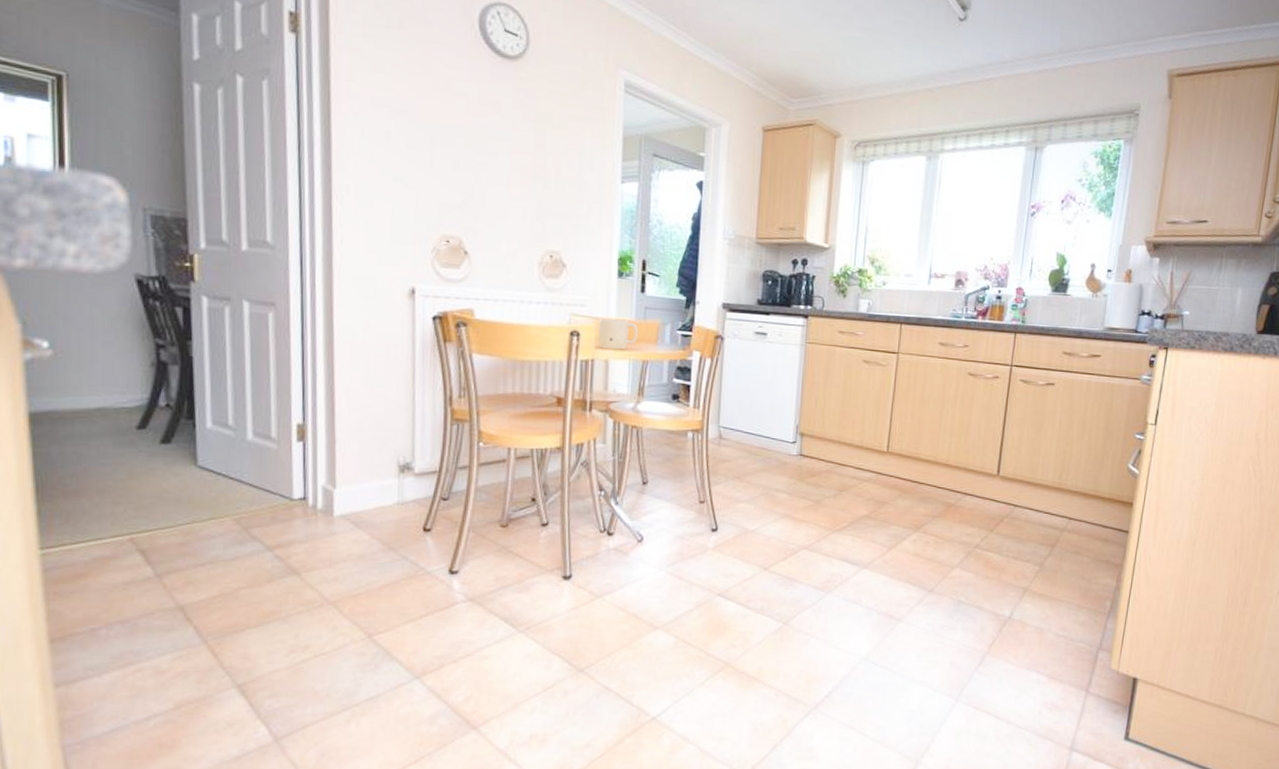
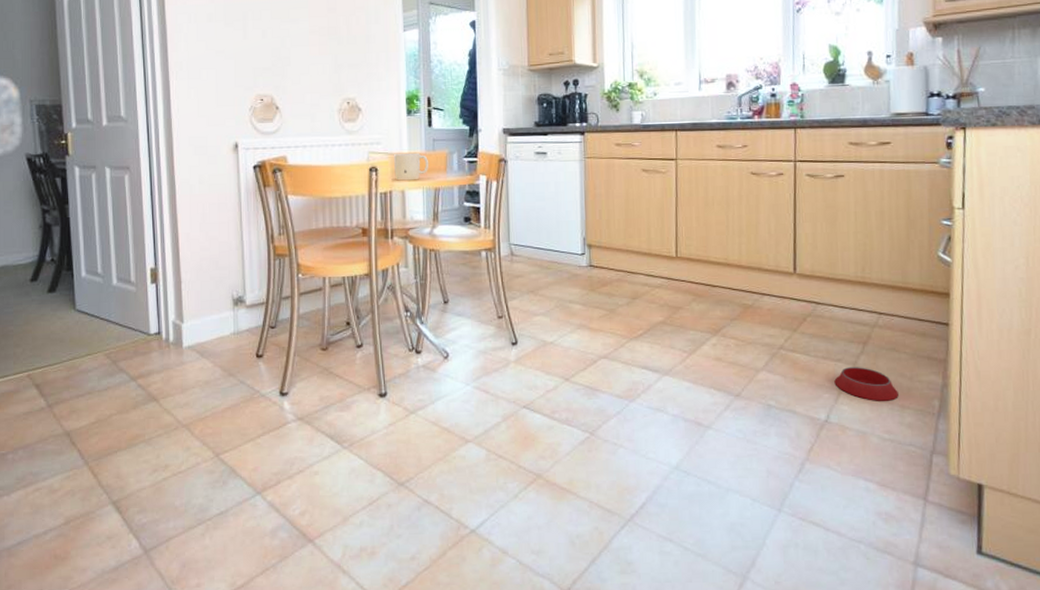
pet bowl: none [1021,568,1077,601] -> present [834,367,898,401]

